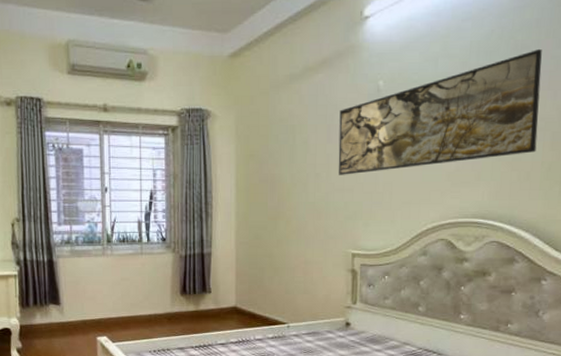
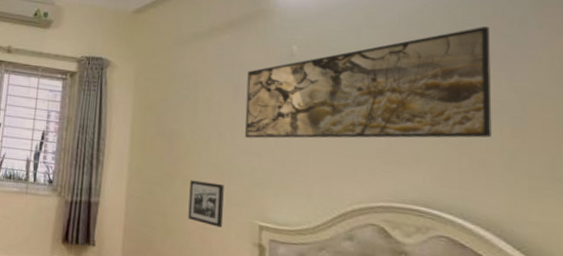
picture frame: none [292,221,322,260] -> present [188,180,224,228]

